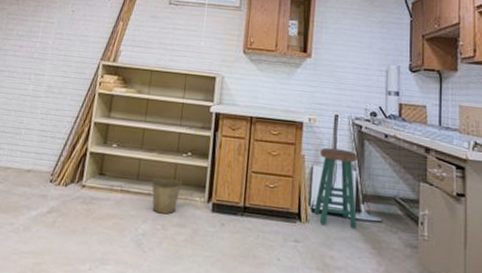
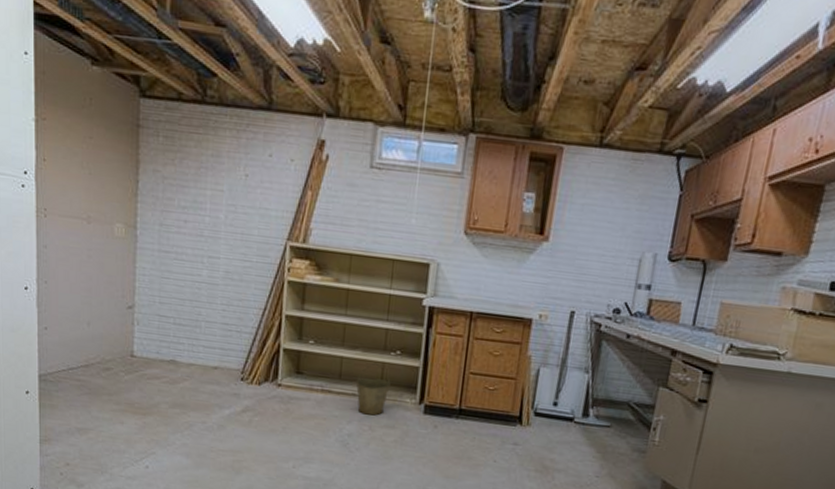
stool: present [314,147,358,229] -> none [537,348,593,434]

